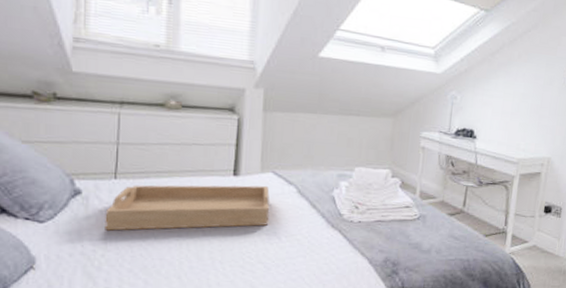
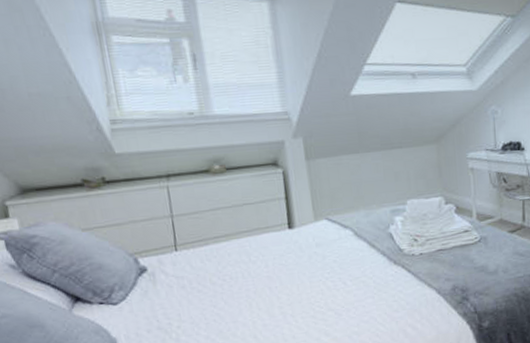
serving tray: present [105,185,270,231] -> none [172,233,331,303]

